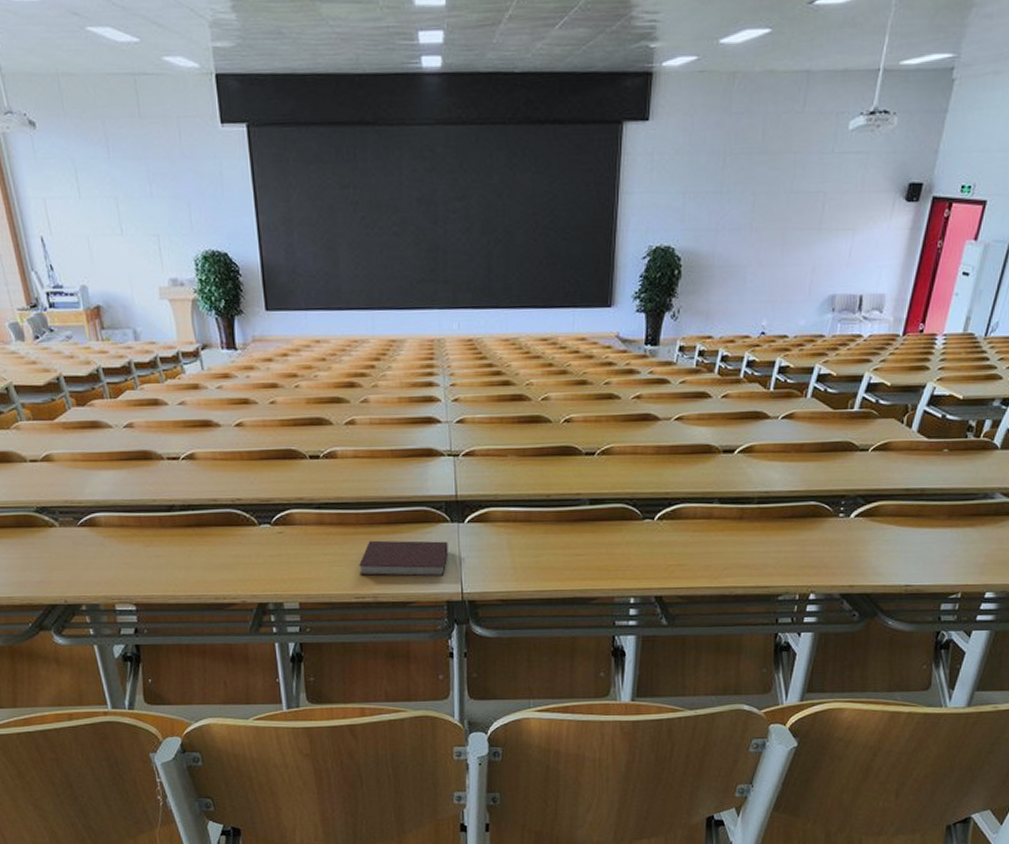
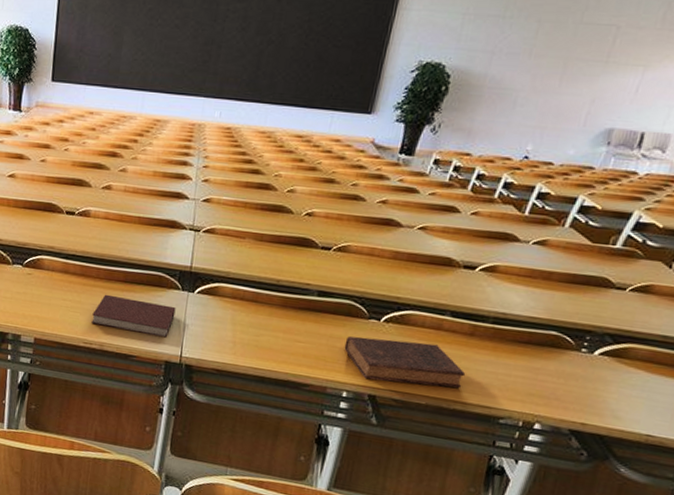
book: none [624,534,741,581] -> present [344,336,466,388]

